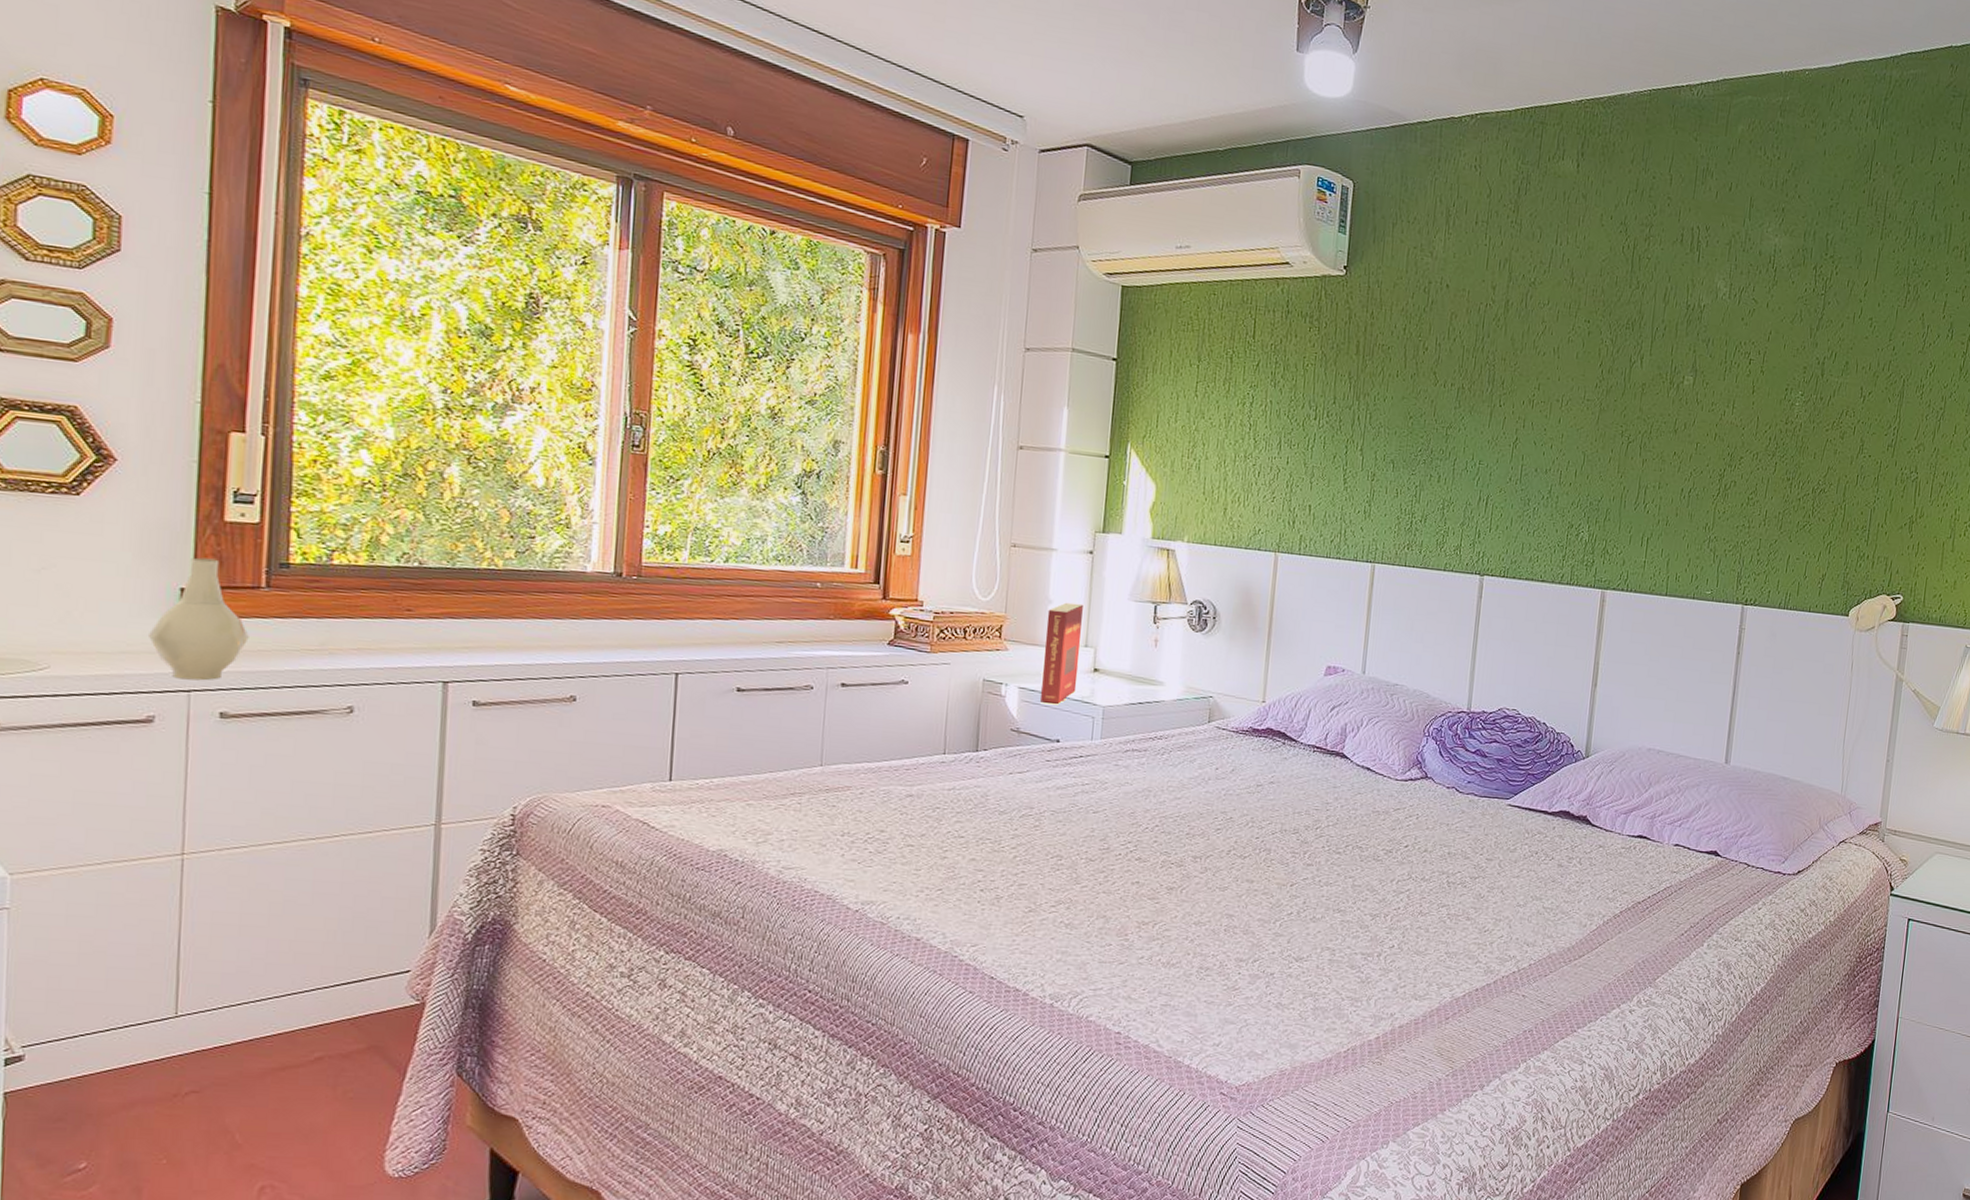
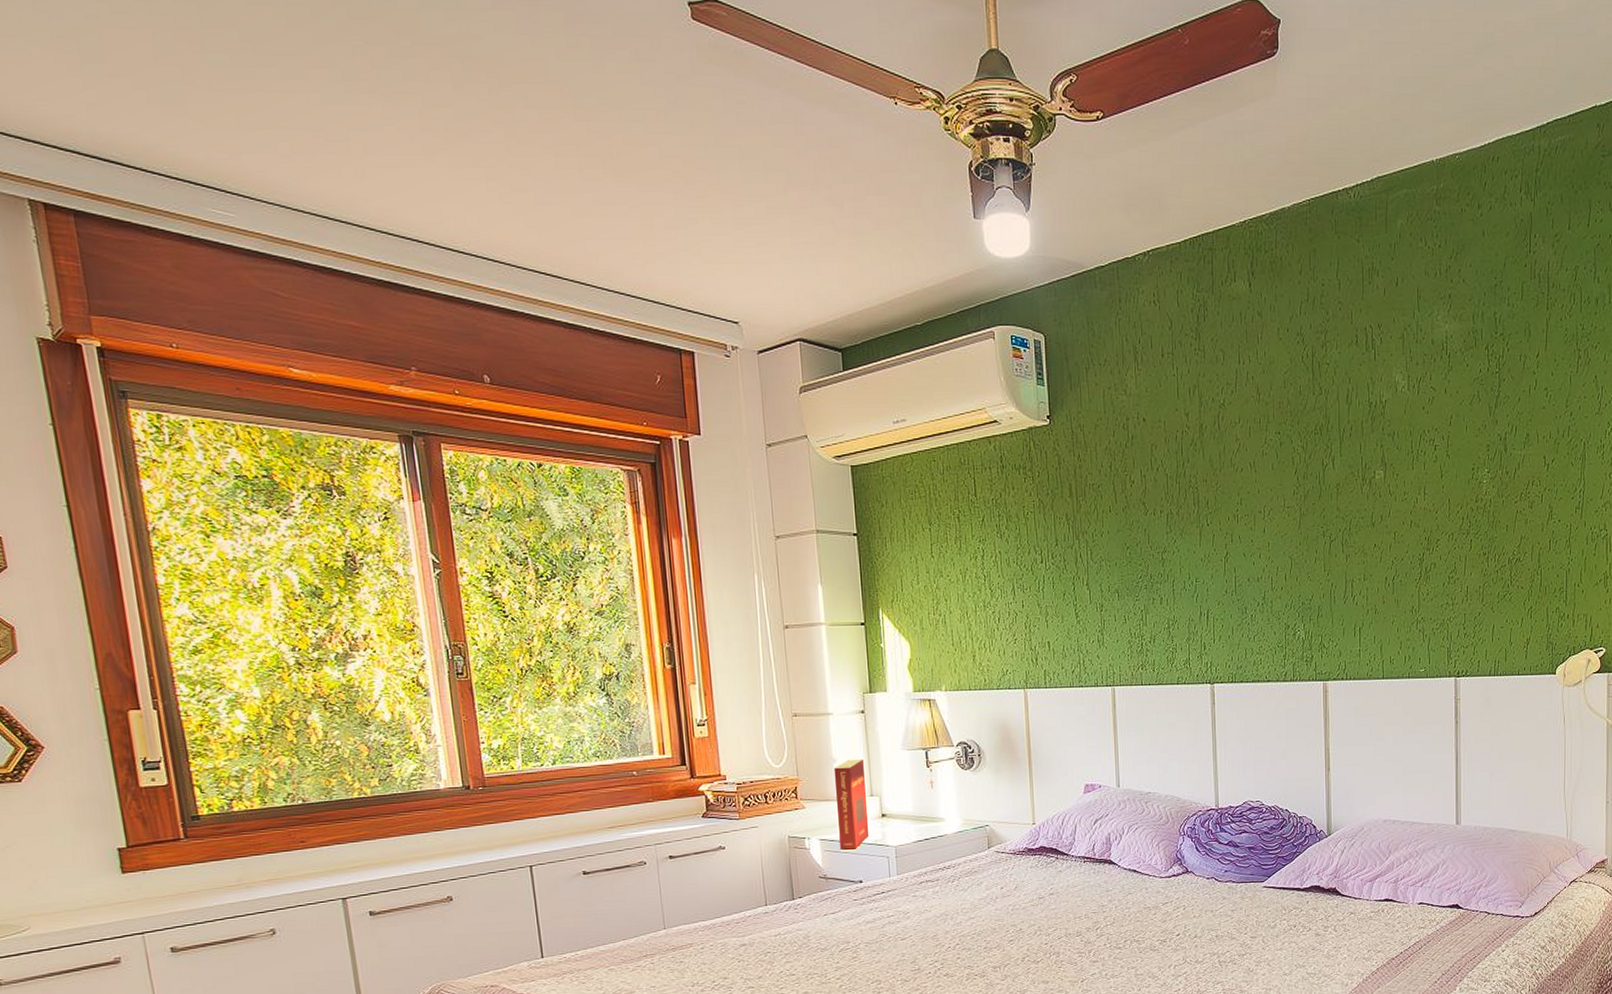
vase: present [149,557,249,681] -> none [101,820,181,924]

